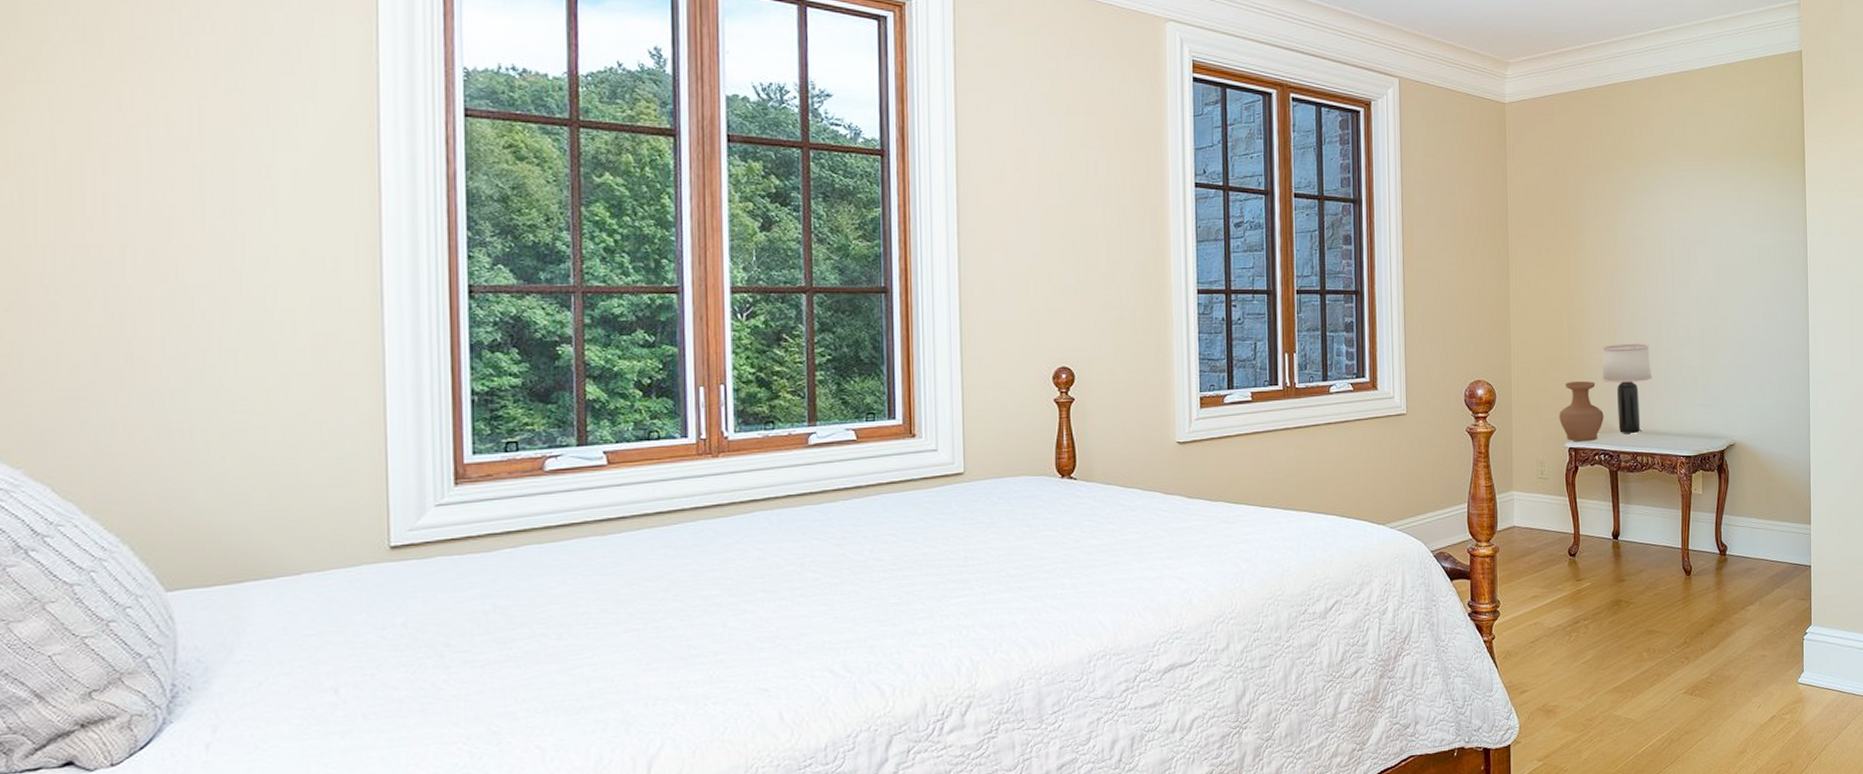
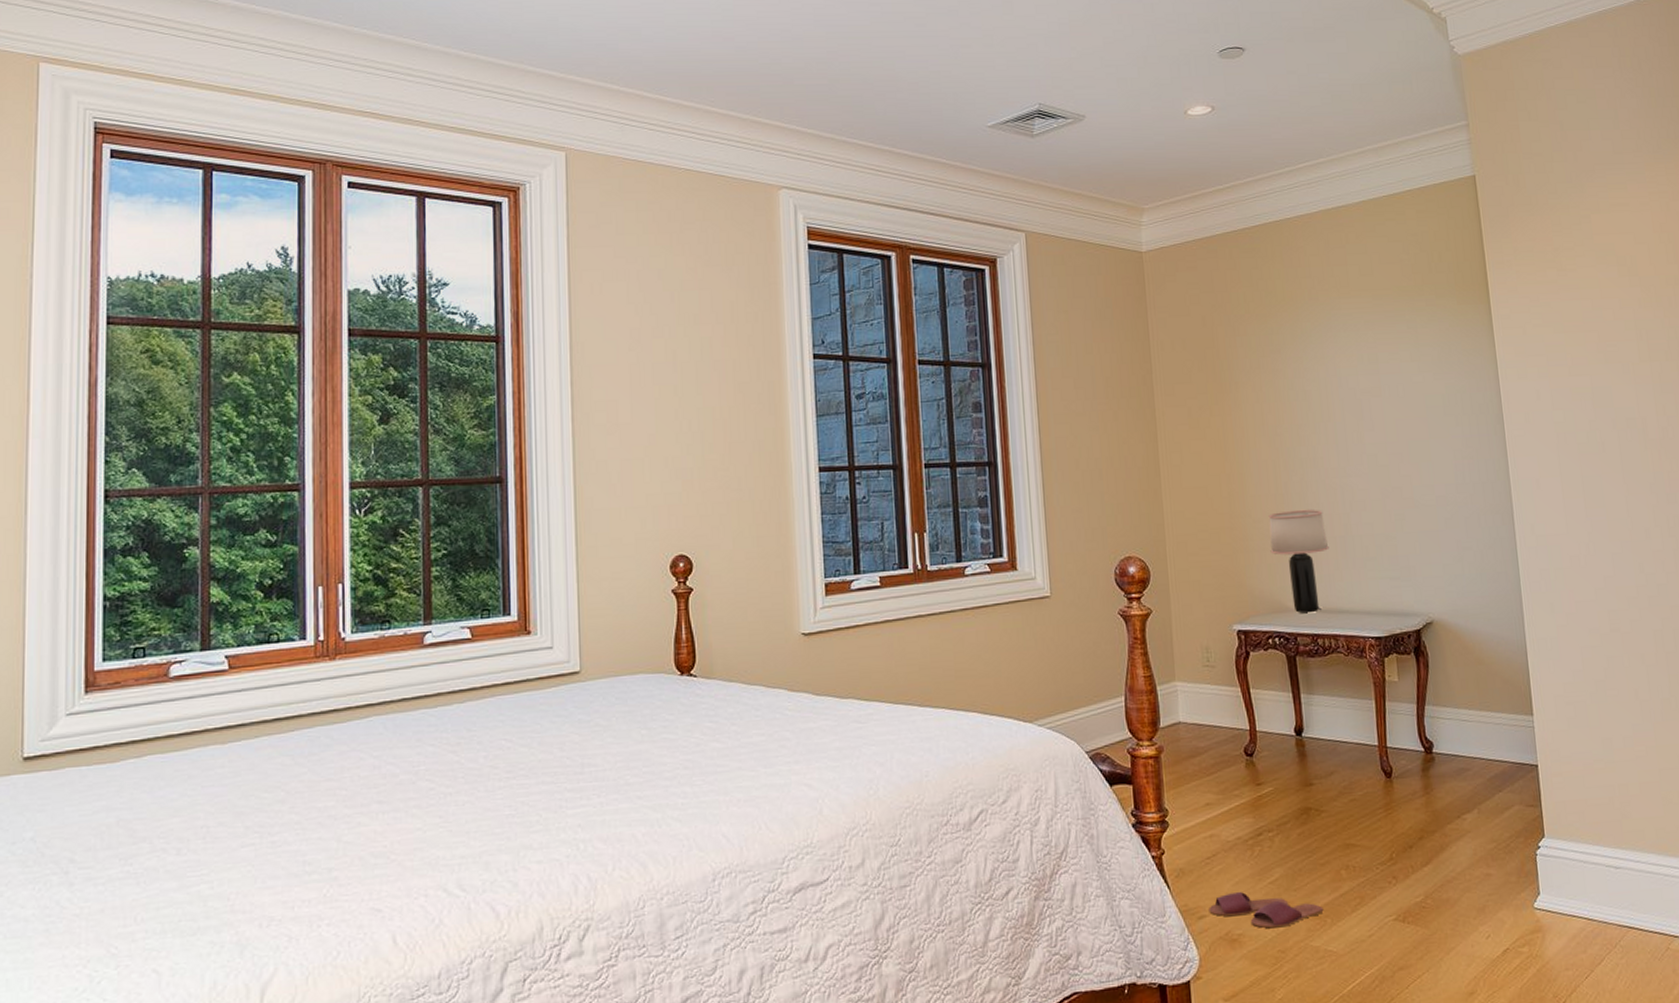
slippers: none [1530,670,1627,701] -> present [1209,891,1324,929]
vase: present [1559,381,1604,442] -> none [1223,554,1276,624]

